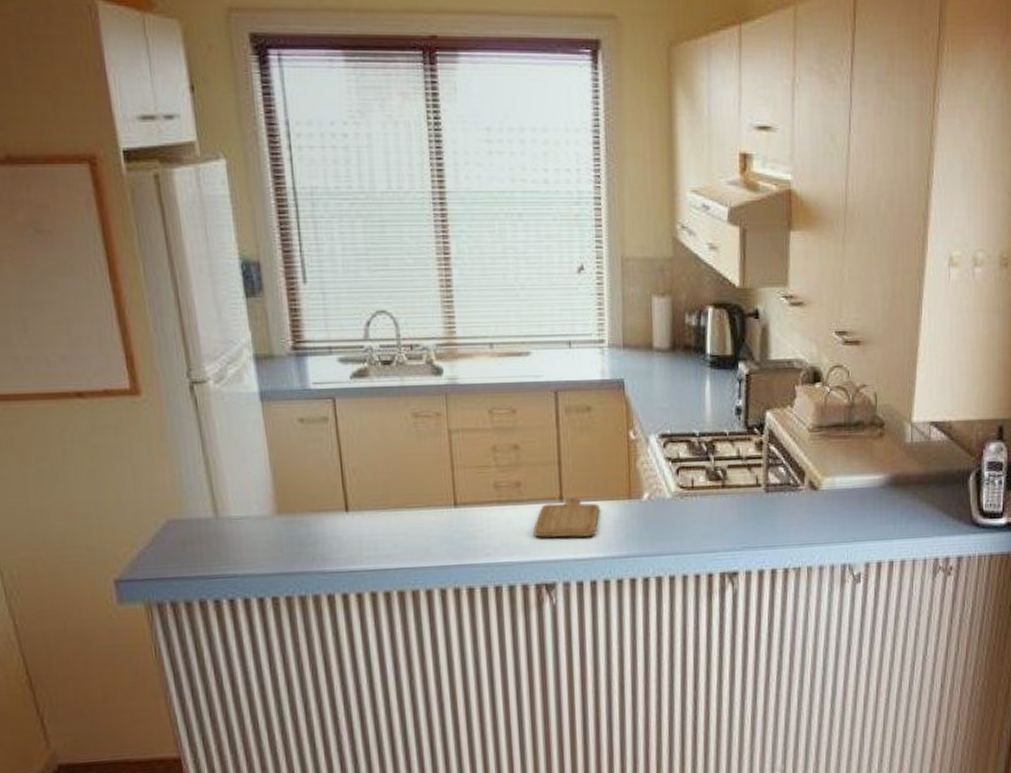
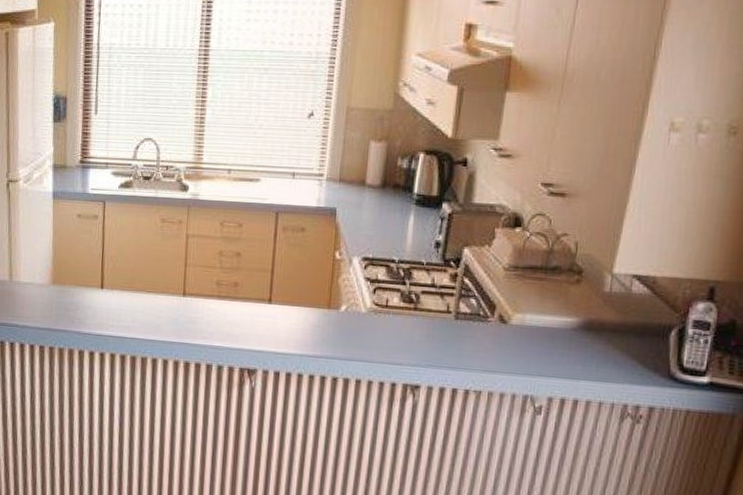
chopping board: present [533,497,600,538] -> none [243,300,302,335]

